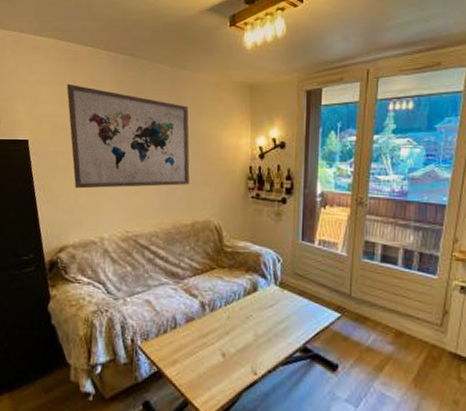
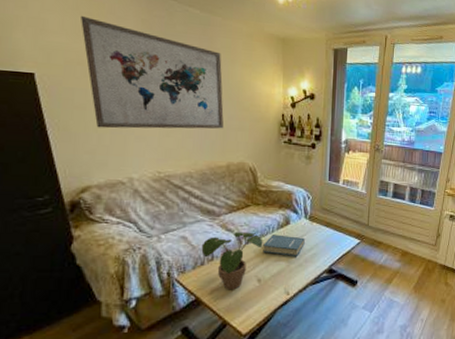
potted plant: none [164,297,229,364] -> present [201,232,263,290]
hardback book: none [228,302,275,329] -> present [263,235,305,256]

